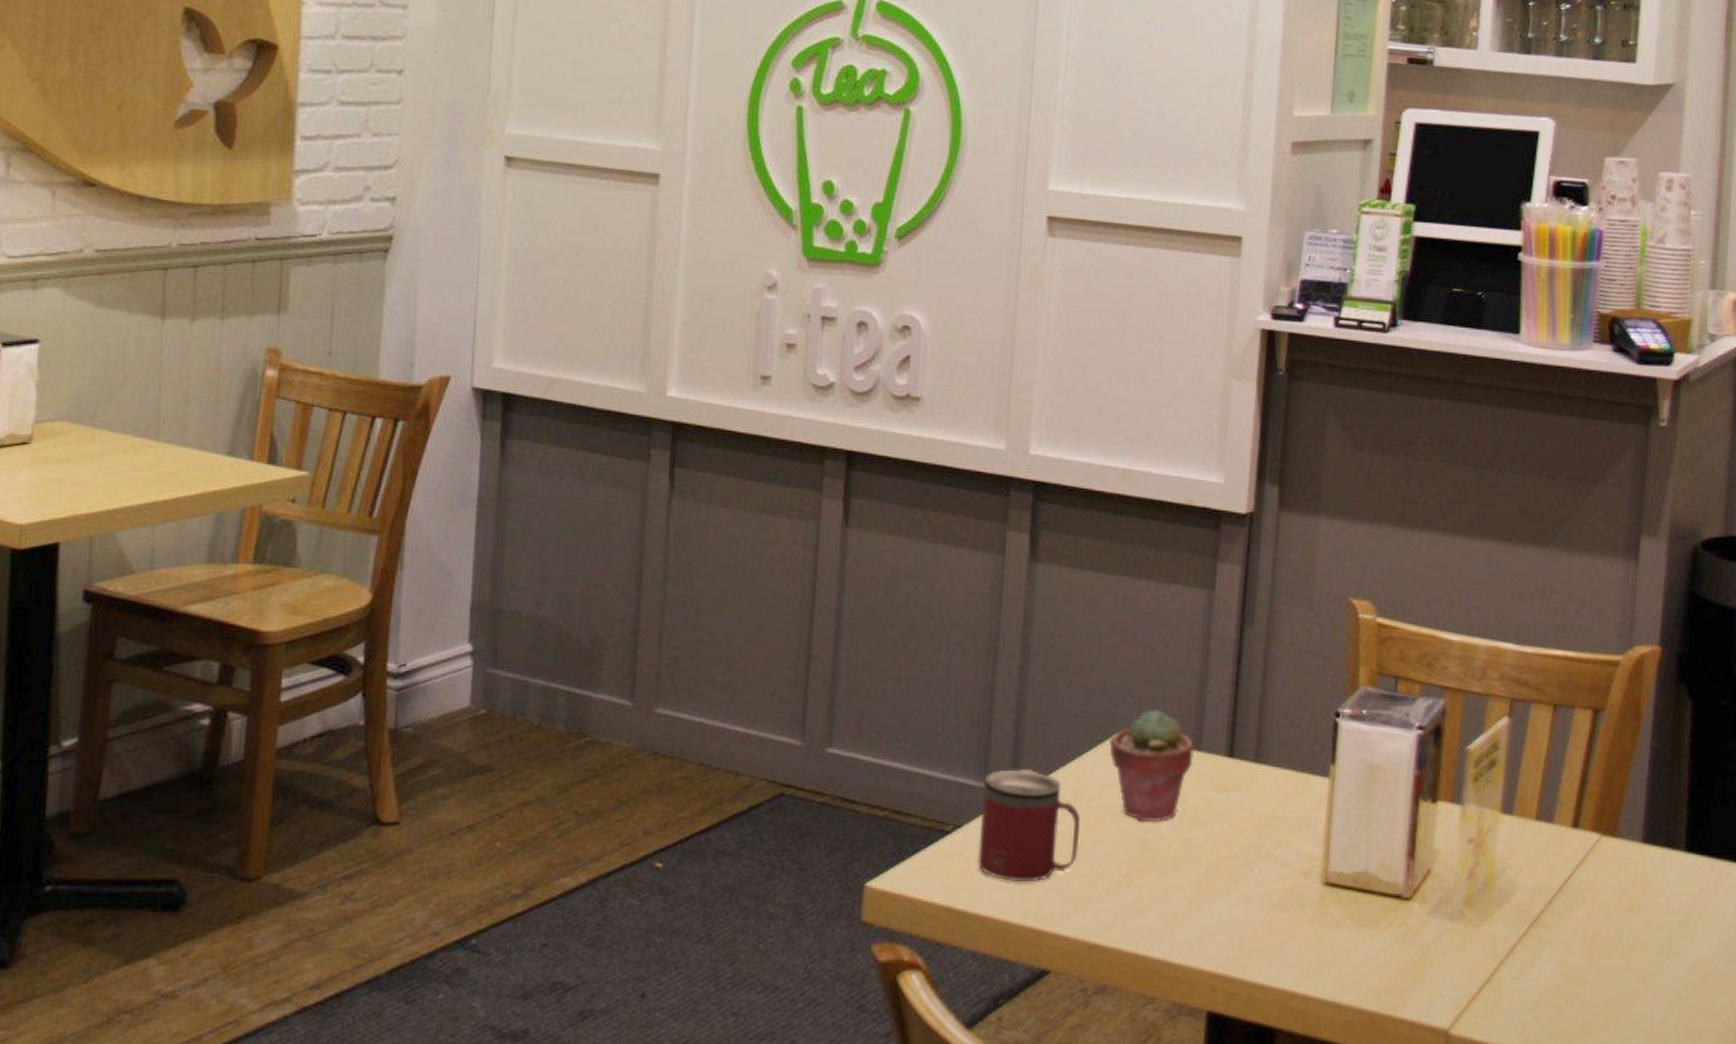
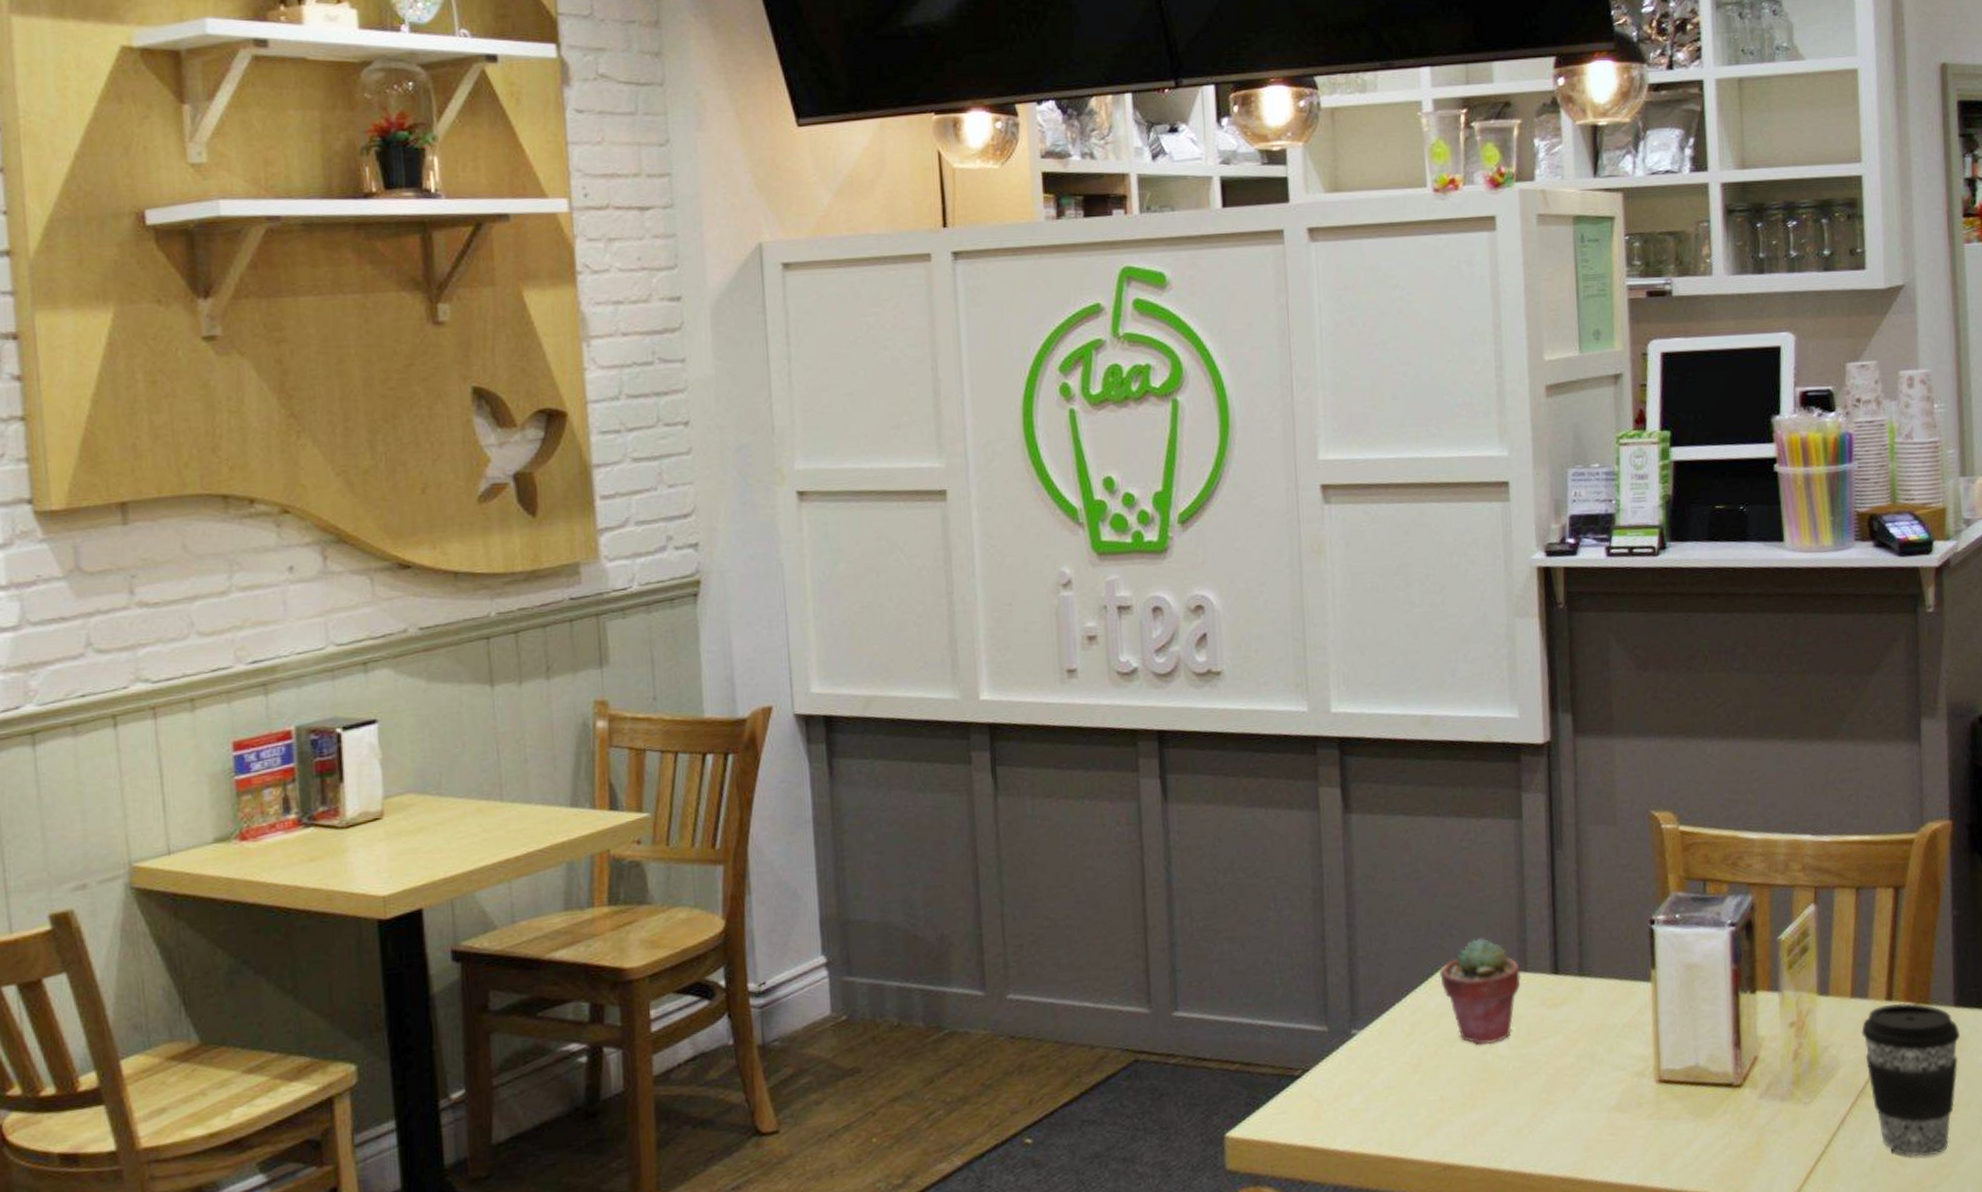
beverage cup: present [977,768,1080,882] -> none [1325,1007,1423,1116]
coffee cup: none [1542,832,1645,998] -> present [1861,1003,1960,1157]

